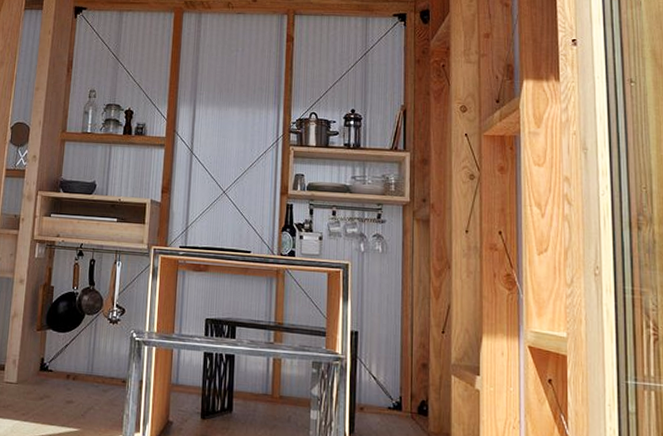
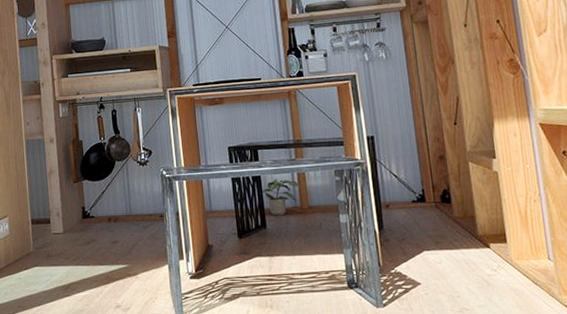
potted plant: none [231,361,275,402] -> present [260,179,301,216]

